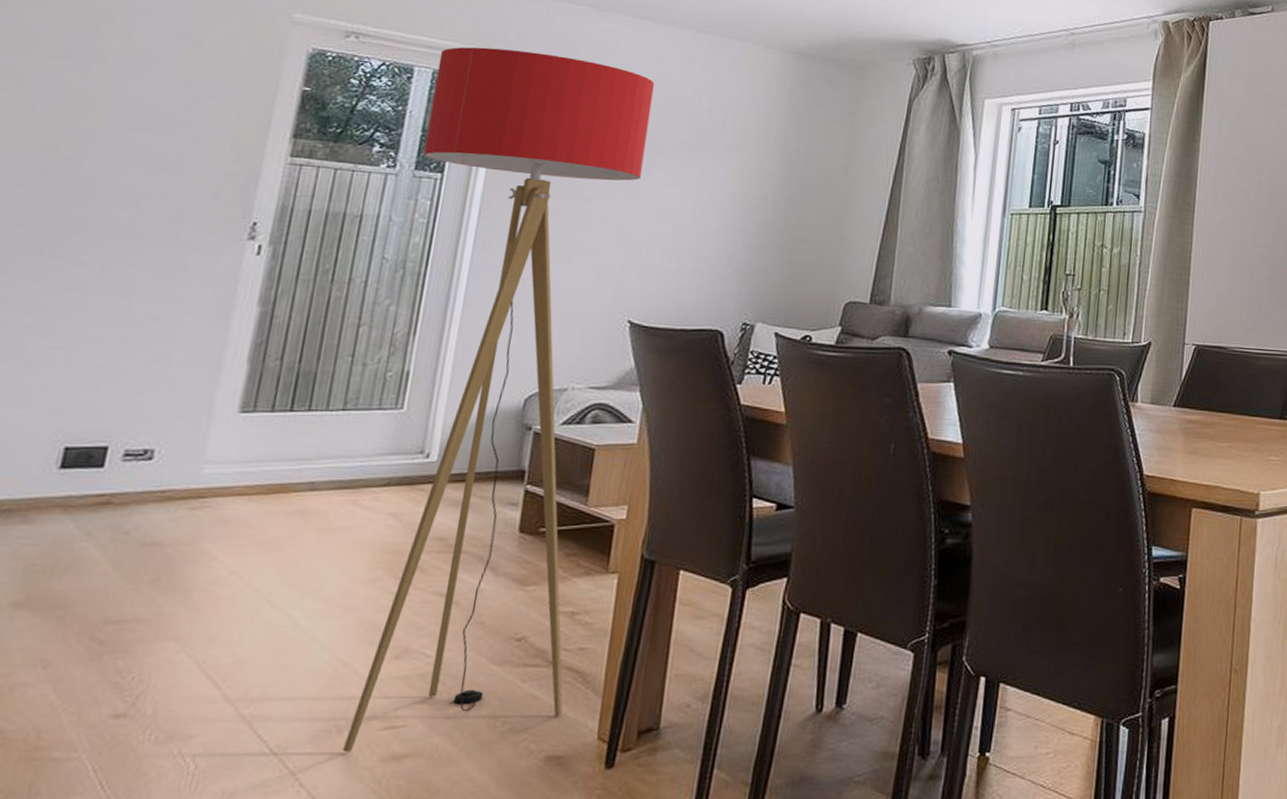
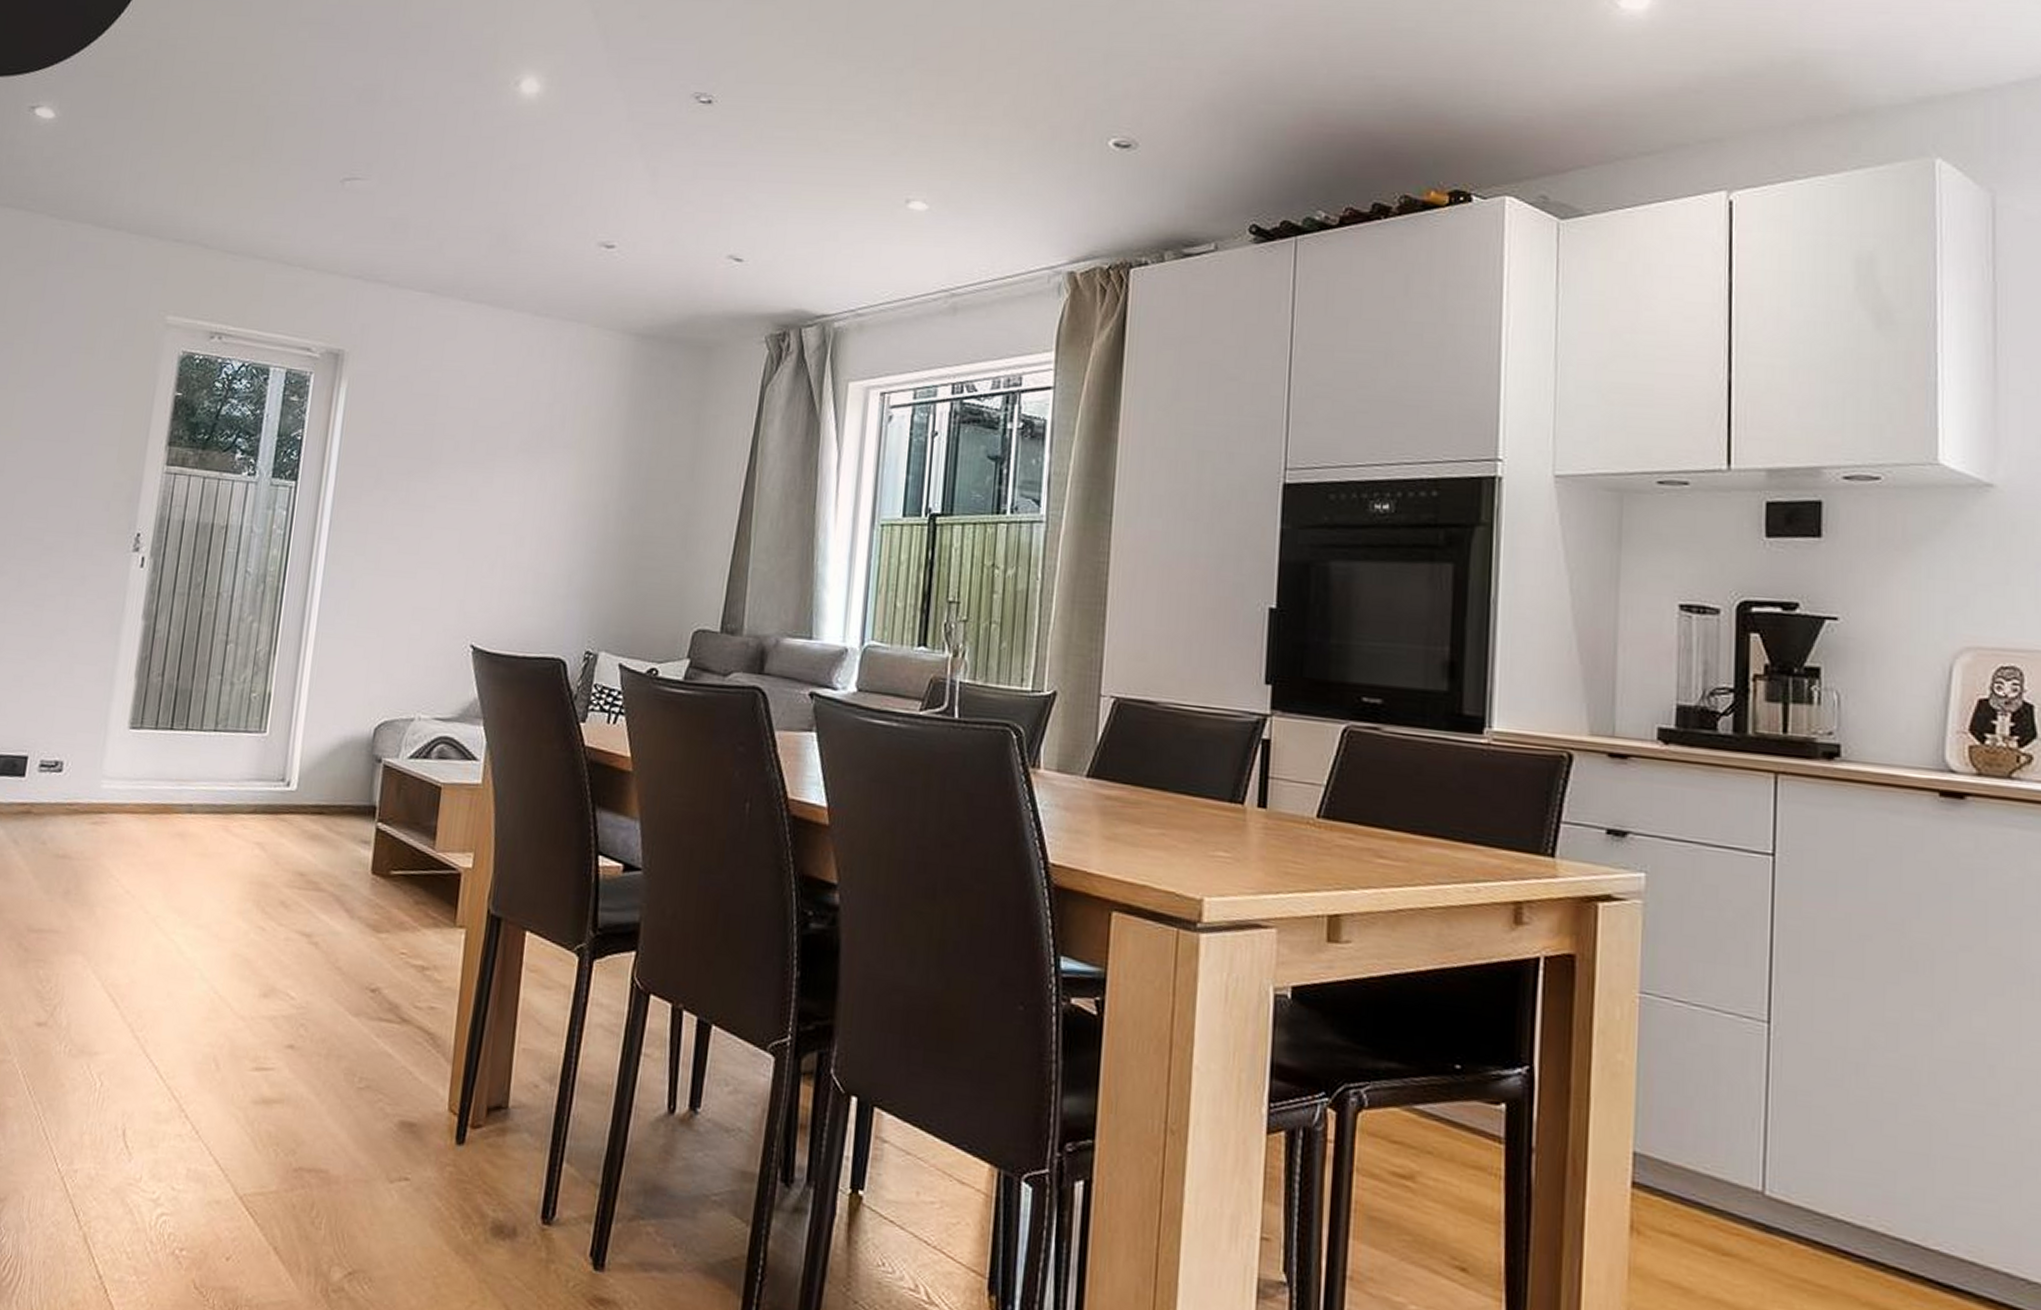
floor lamp: present [342,47,655,752] -> none [220,343,494,1090]

